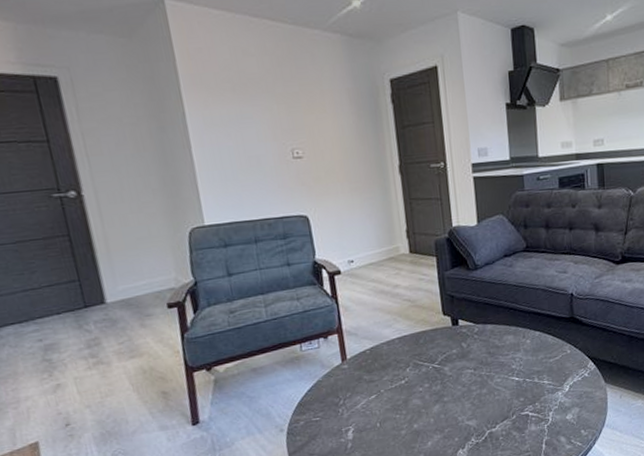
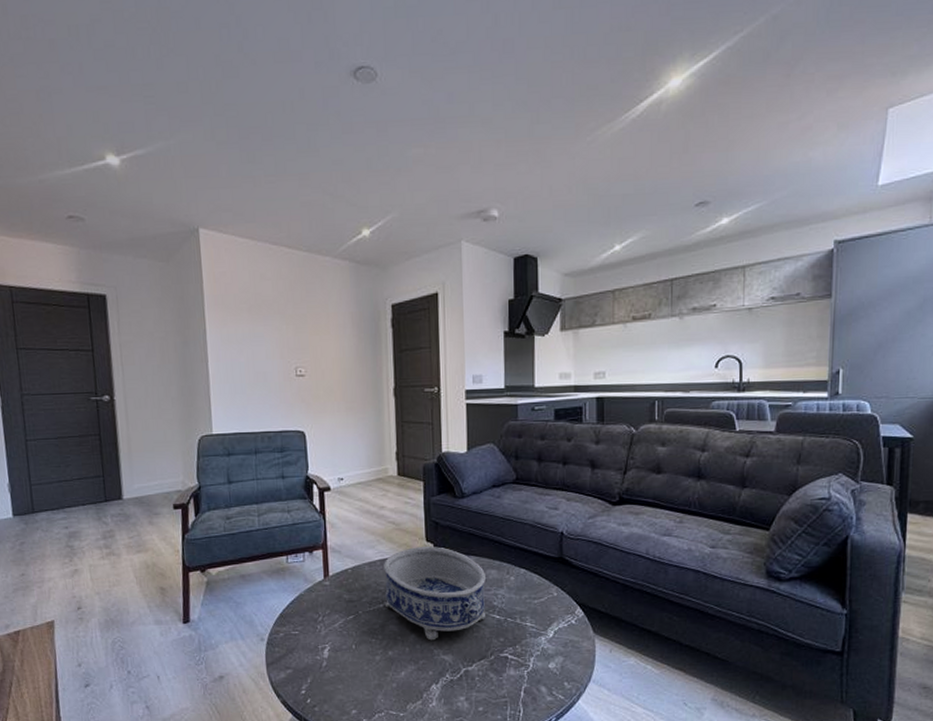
decorative bowl: none [402,319,505,409] -> present [384,546,485,641]

